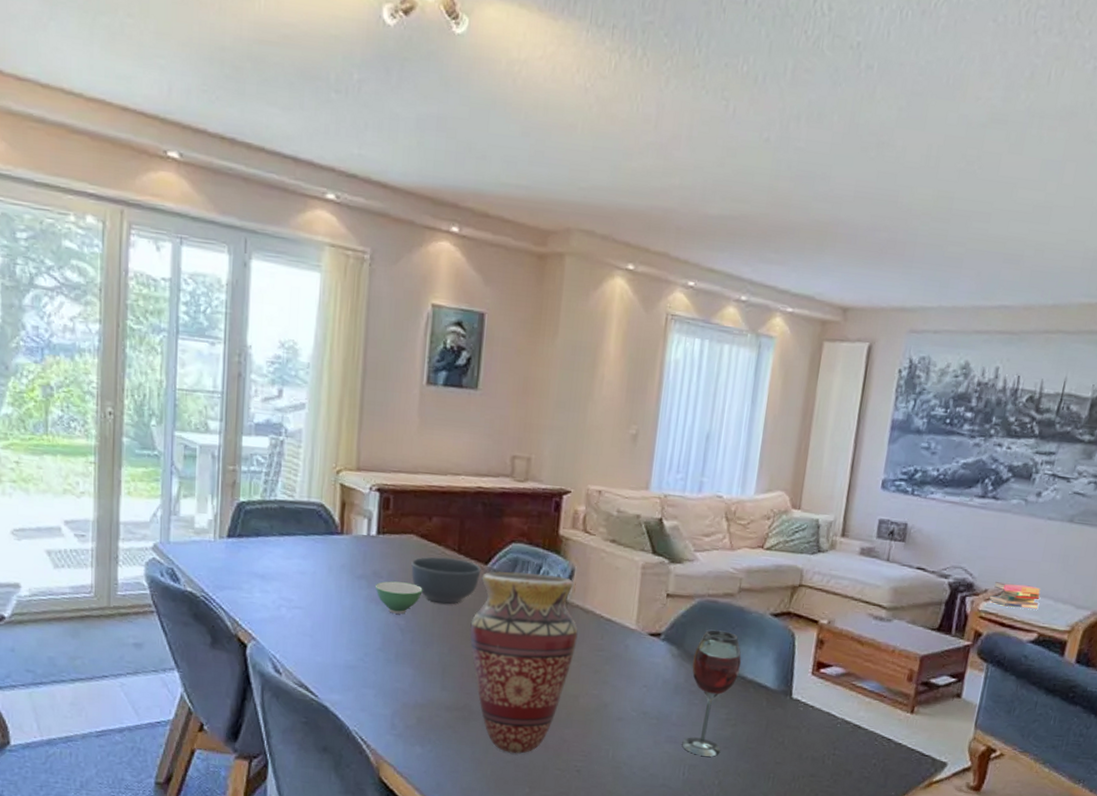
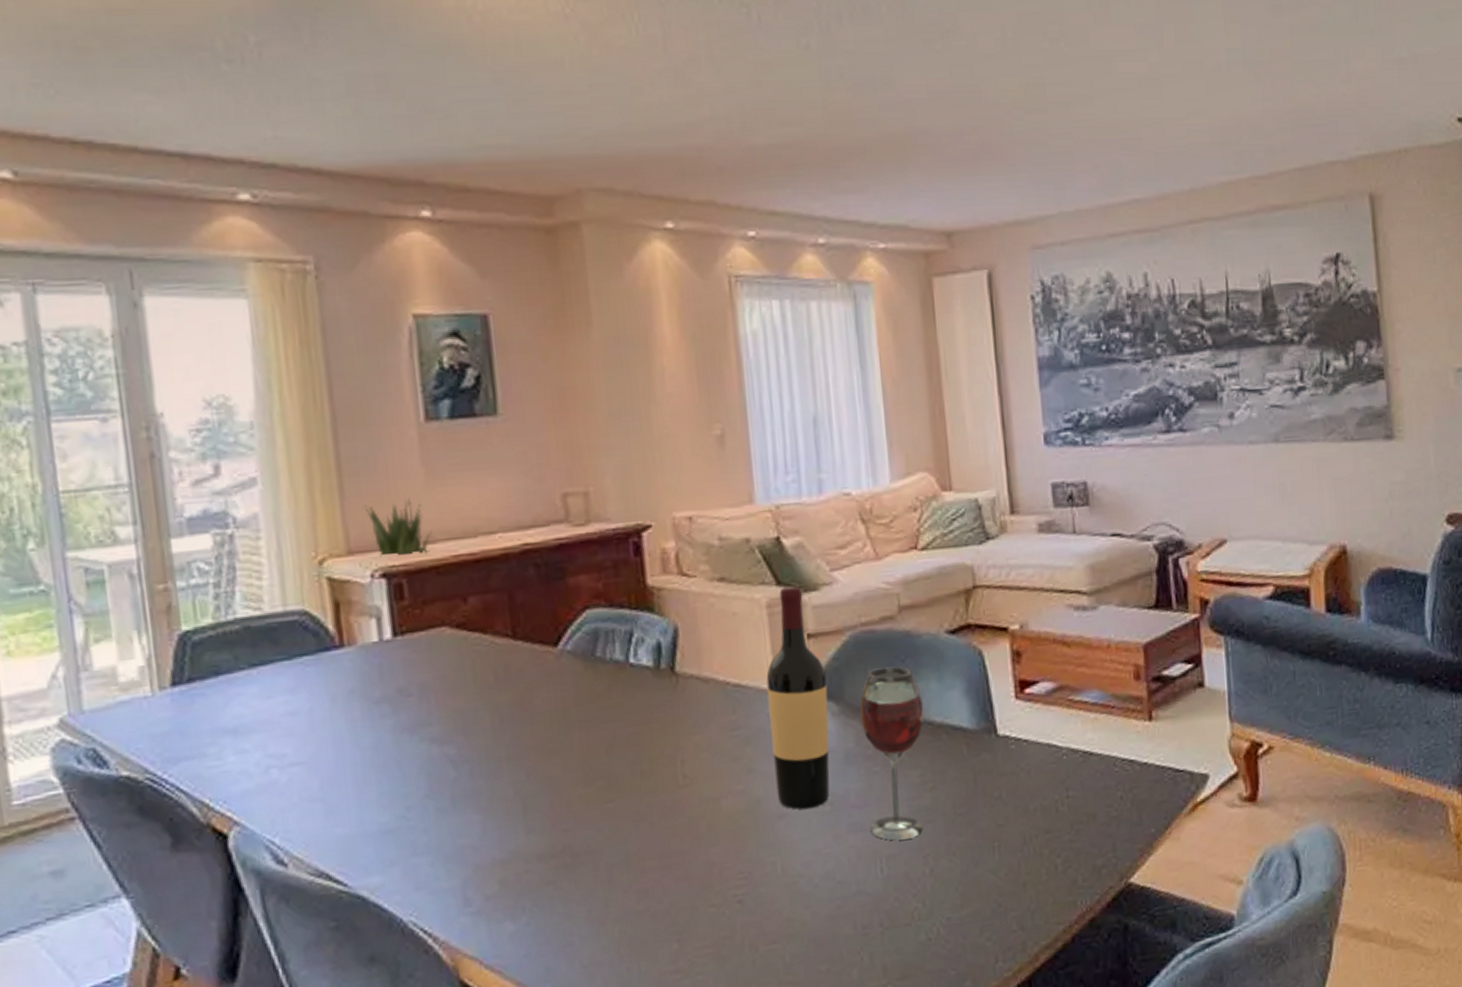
planter: none [374,438,416,481] -> present [365,500,432,557]
bowl: present [375,581,423,614] -> none [403,694,474,742]
bowl: present [411,556,481,605] -> none [450,646,551,715]
vase: present [469,571,578,754] -> none [549,641,702,900]
wine bottle: none [620,556,675,719] -> present [766,586,830,810]
books: present [989,582,1040,610] -> none [1205,528,1265,561]

